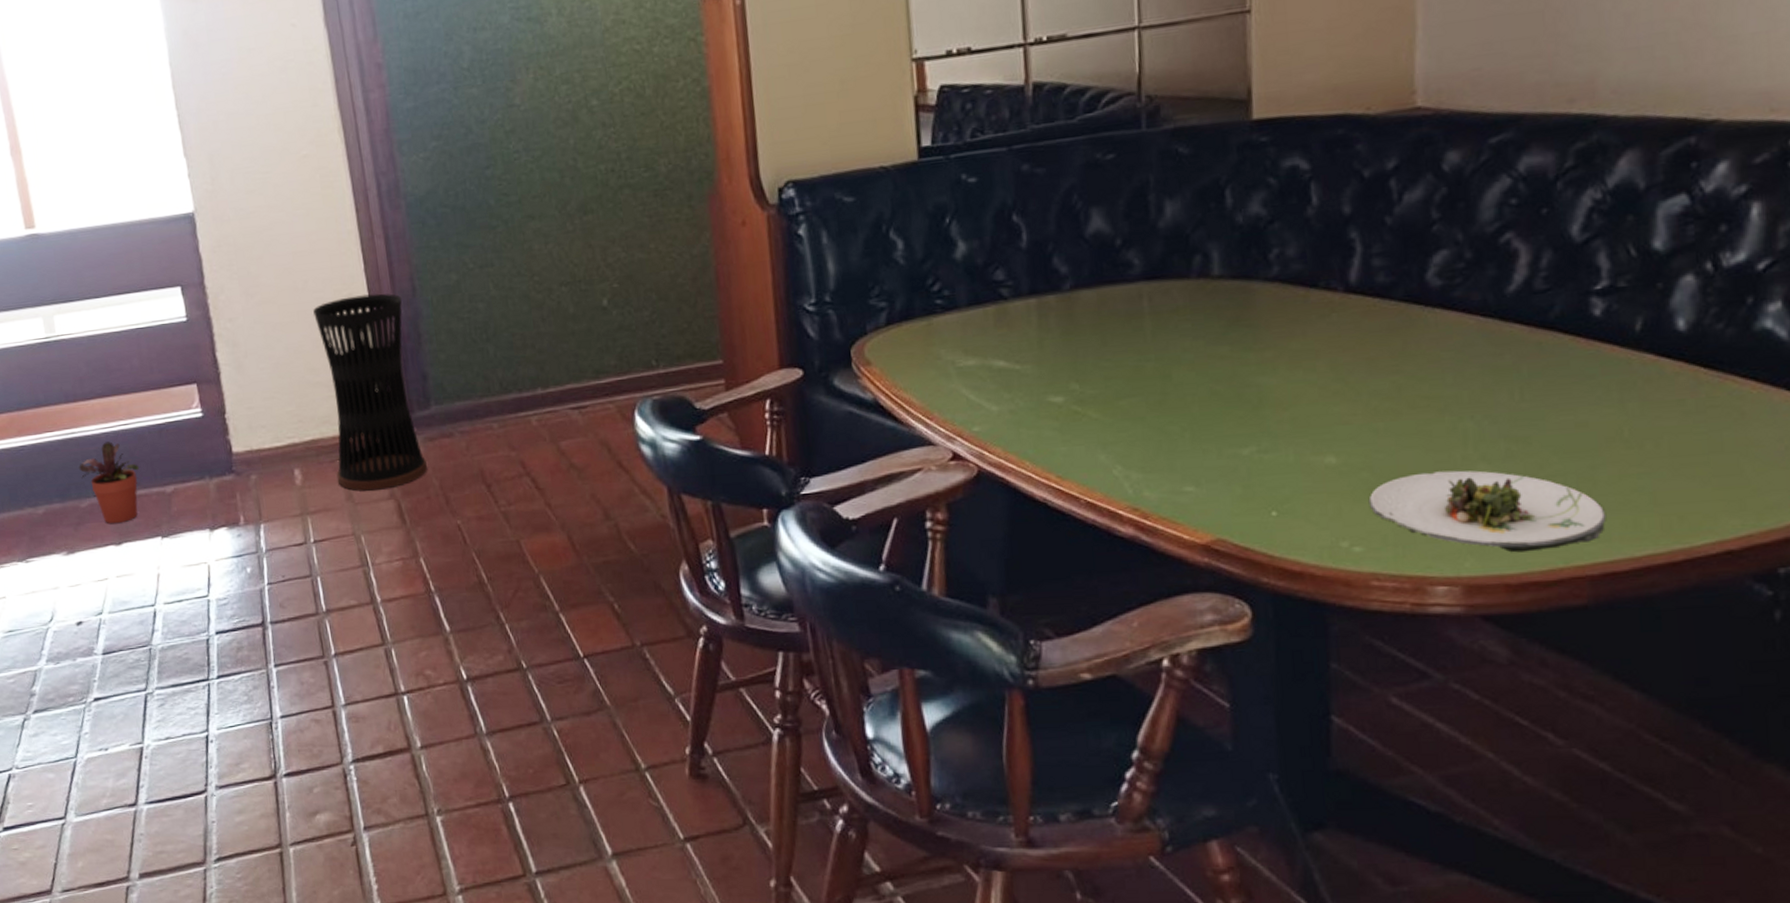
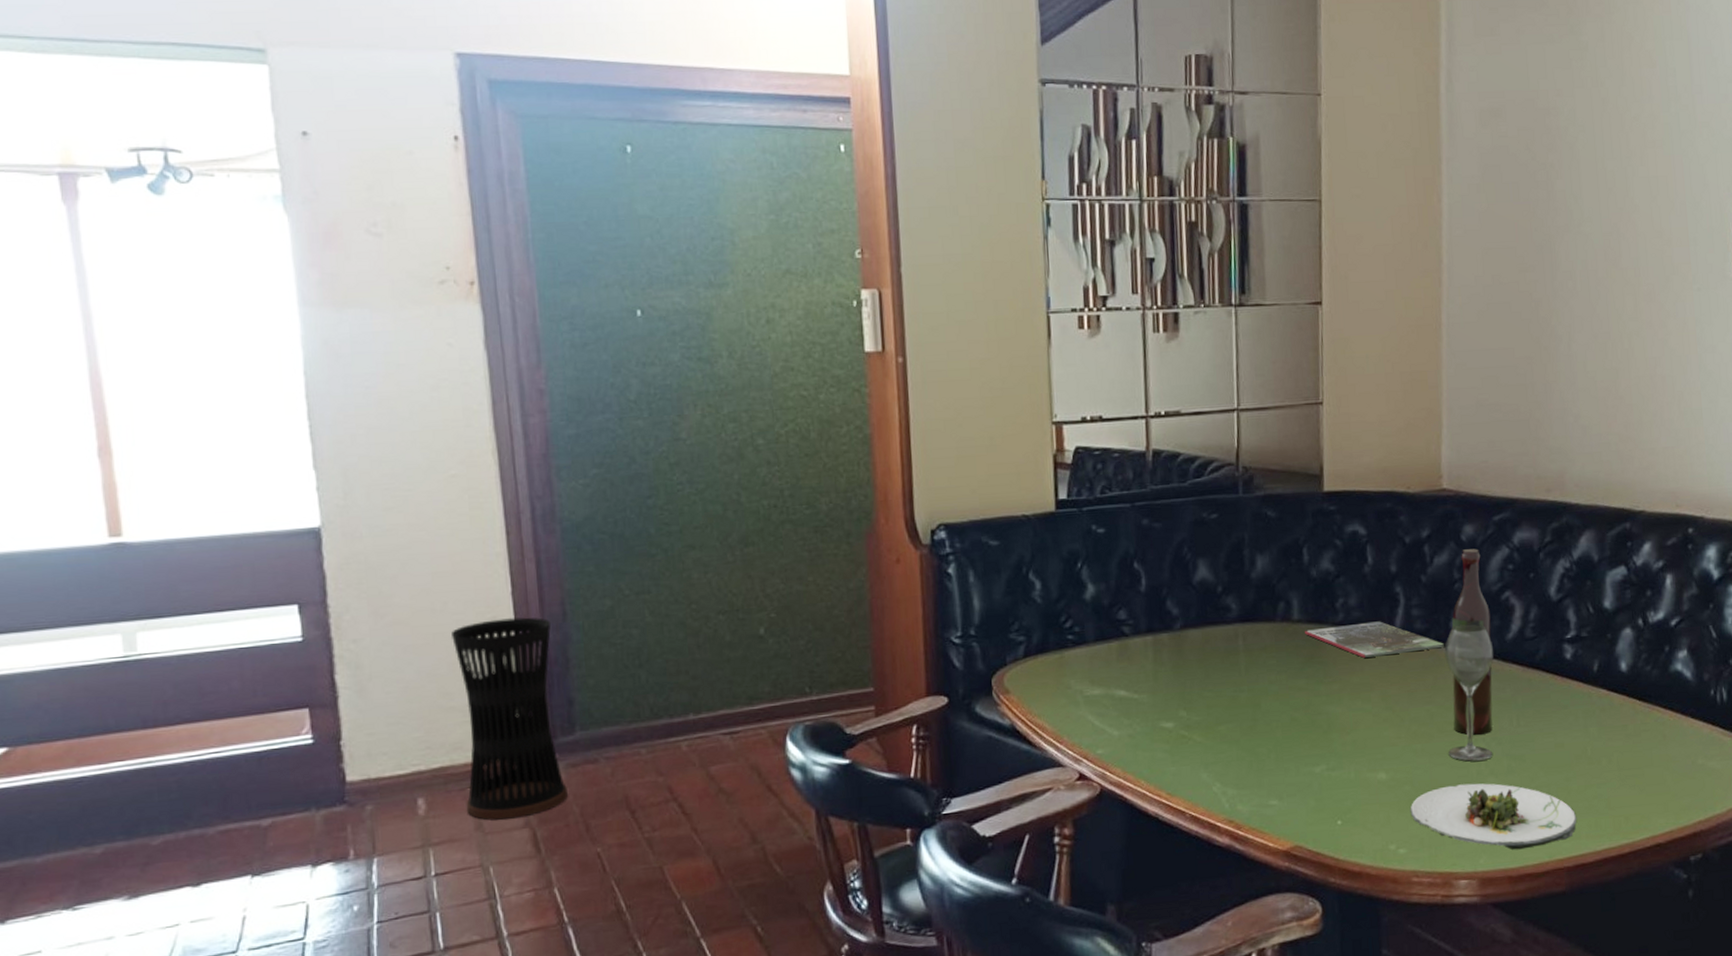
potted plant: present [79,441,139,524] -> none [153,771,230,863]
magazine: none [1228,274,1417,319] -> present [1305,621,1444,658]
wineglass: none [1417,275,1489,444] -> present [1444,624,1495,762]
wine bottle: none [1428,180,1485,412] -> present [1452,549,1493,735]

